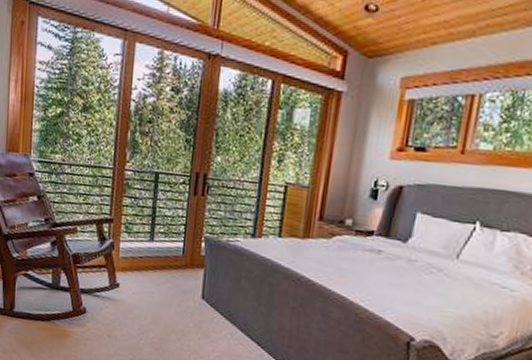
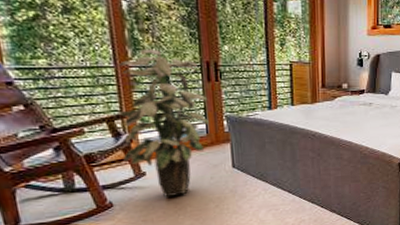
indoor plant: none [103,152,189,317] -> present [117,48,209,198]

